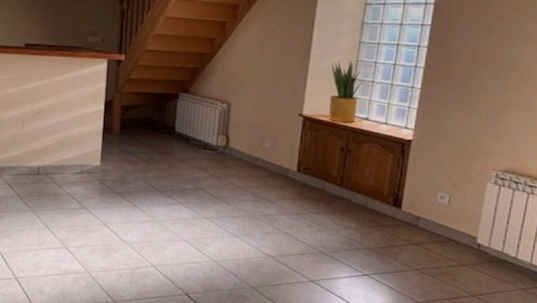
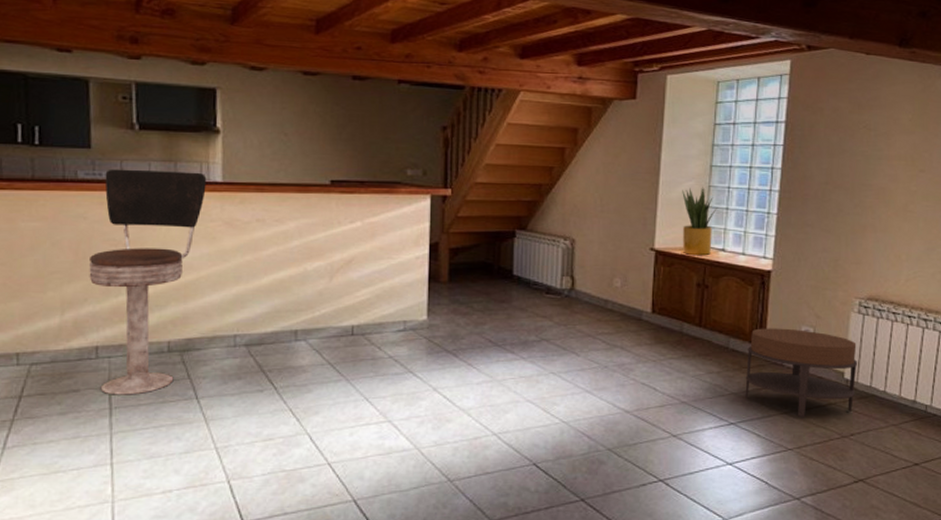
side table: none [380,191,491,276] -> present [745,328,858,418]

